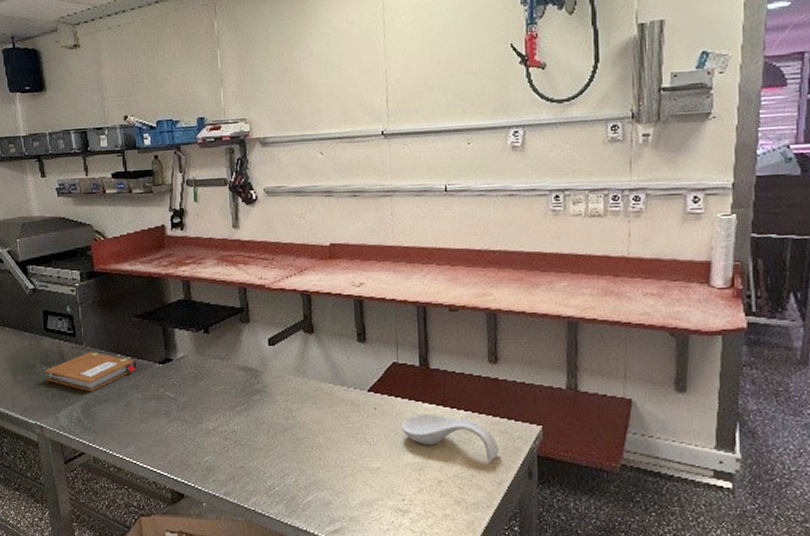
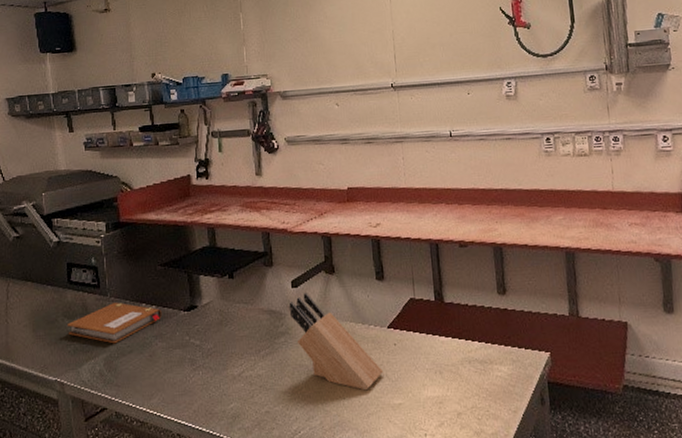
knife block: none [265,351,361,453] -> present [288,292,383,391]
spoon rest: present [401,413,499,462] -> none [420,346,513,391]

